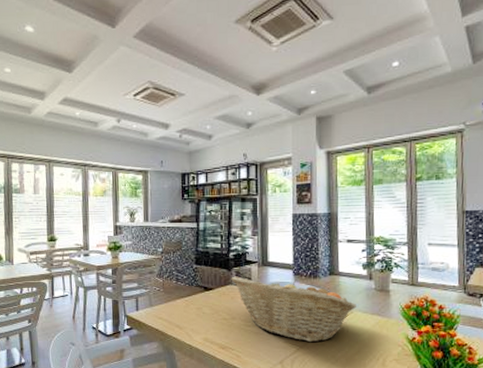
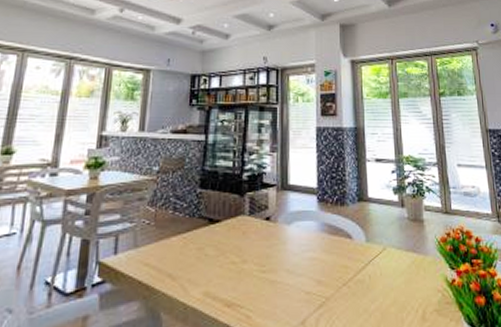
fruit basket: present [231,276,356,343] -> none [243,203,389,292]

